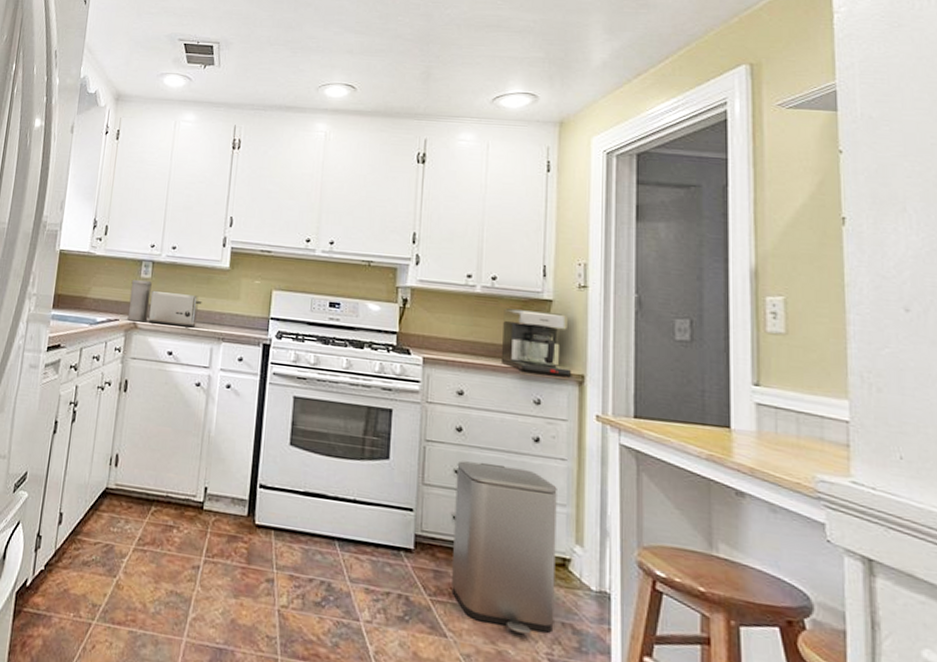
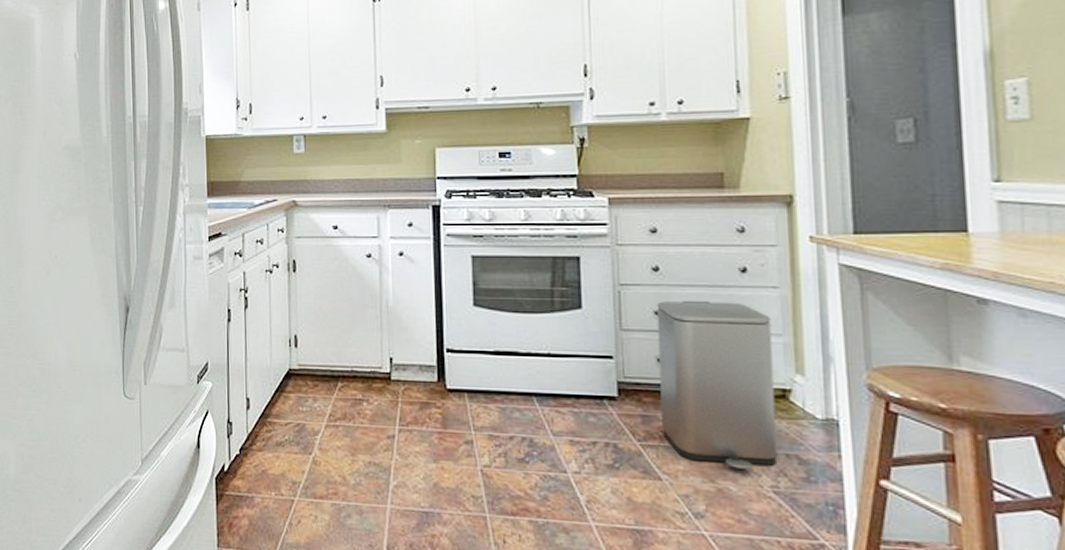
canister: present [127,279,152,323] -> none [284,155,307,200]
toaster: present [148,290,202,329] -> none [306,163,362,200]
coffee maker: present [500,308,572,378] -> none [695,131,779,200]

